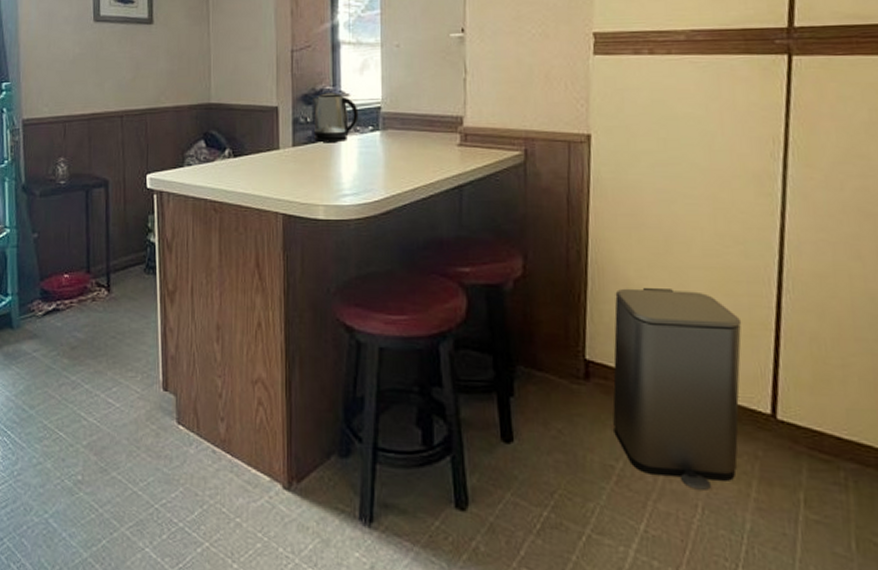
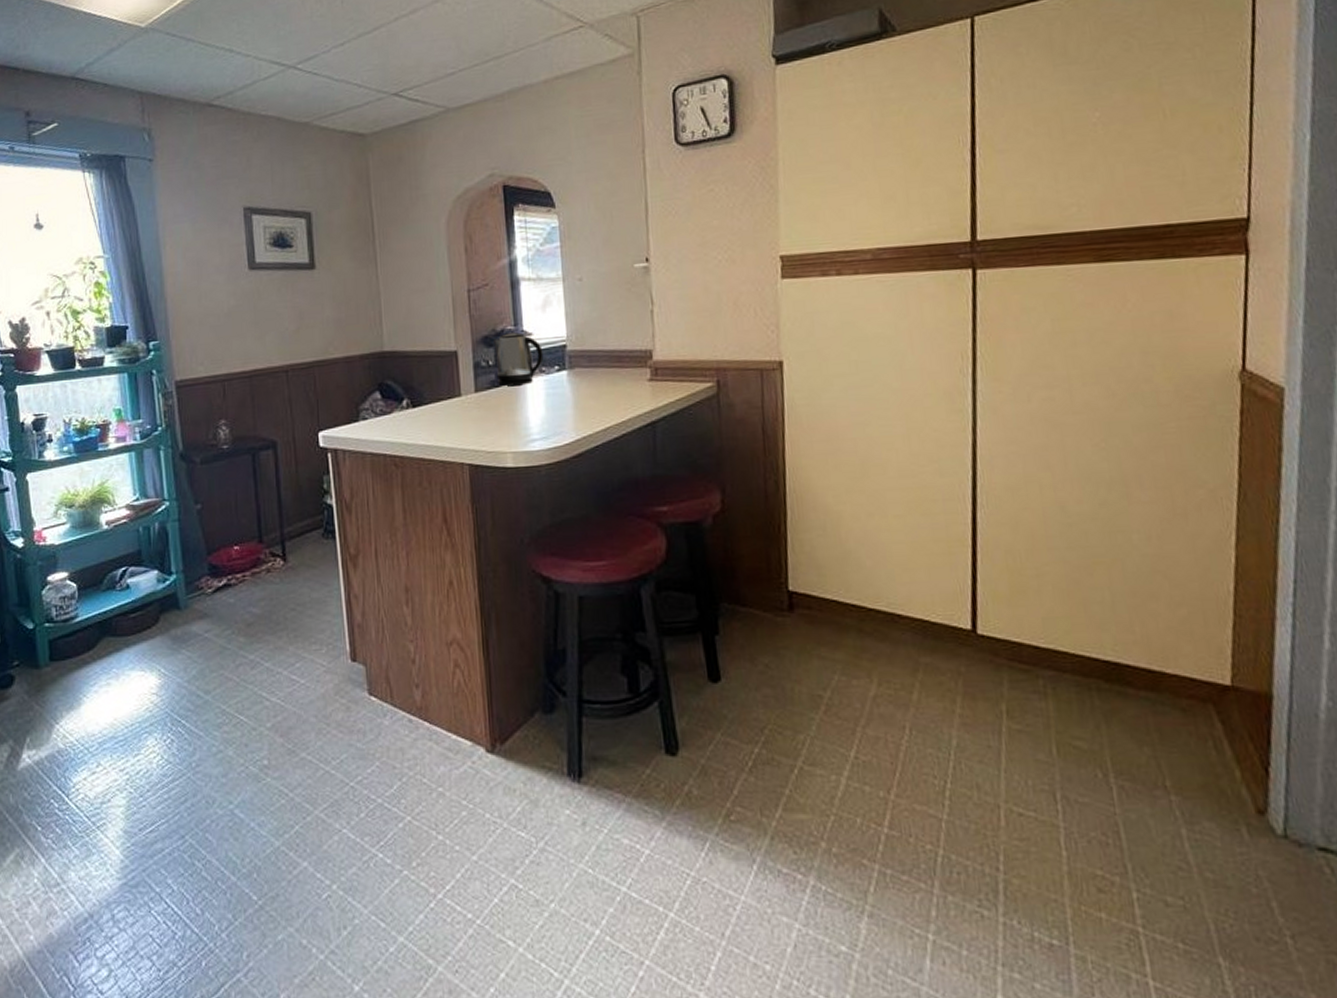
pedal bin: present [612,287,742,490] -> none [814,512,942,711]

